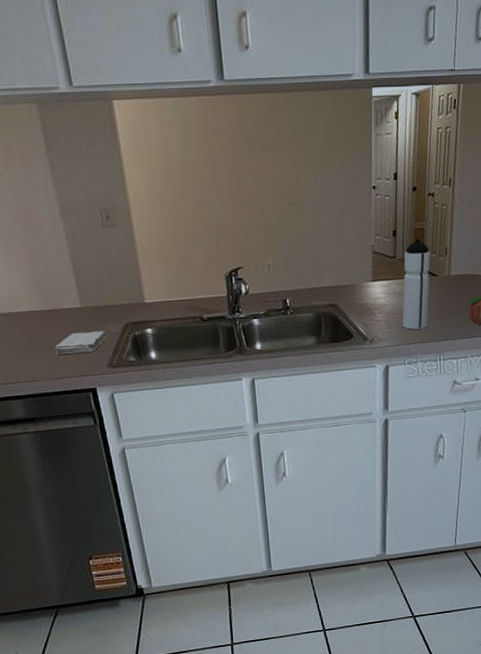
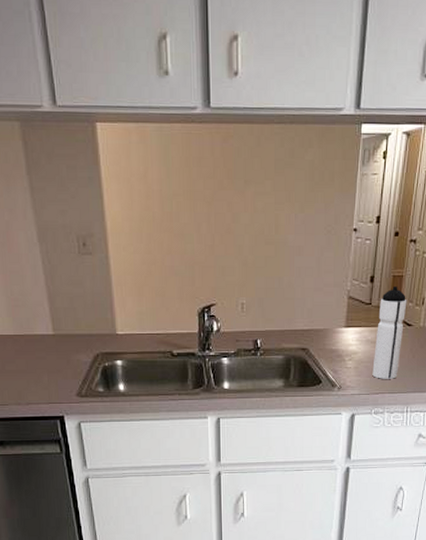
washcloth: present [54,330,107,355] -> none [25,359,77,381]

